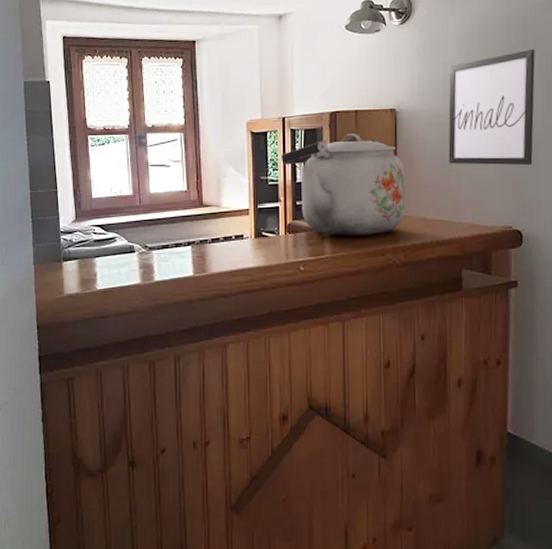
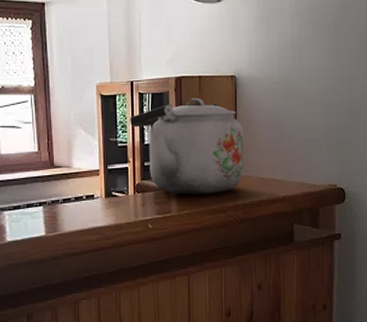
wall art: present [448,49,536,166] -> none [282,24,357,130]

